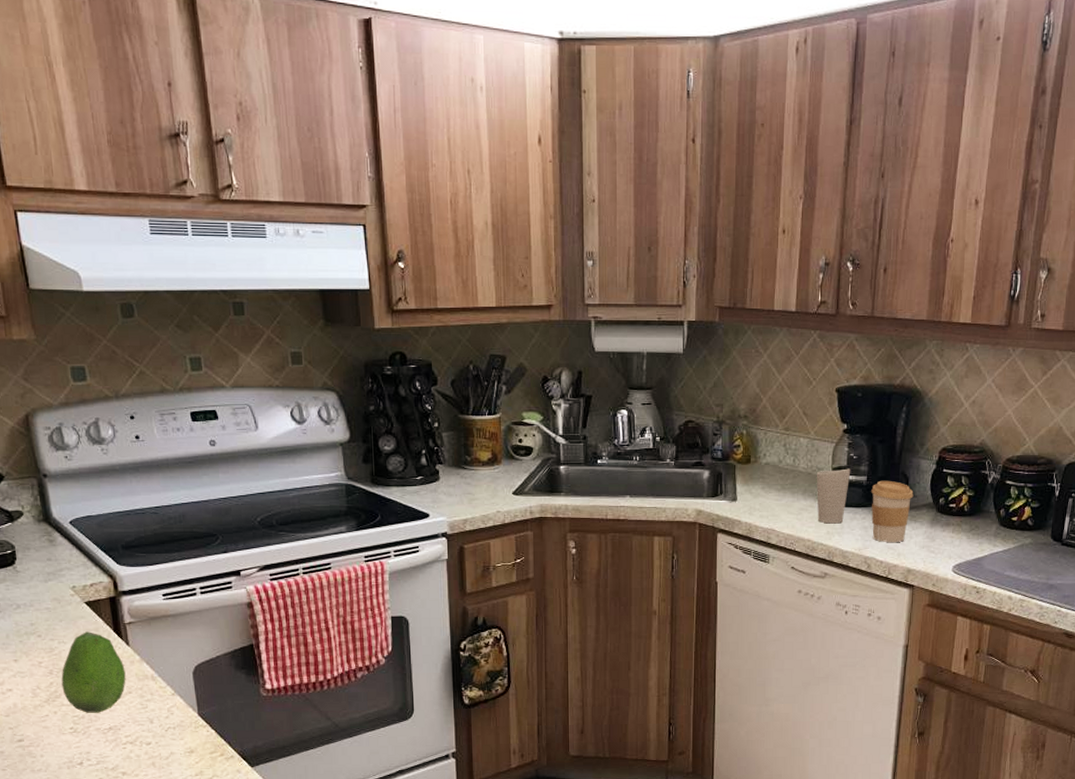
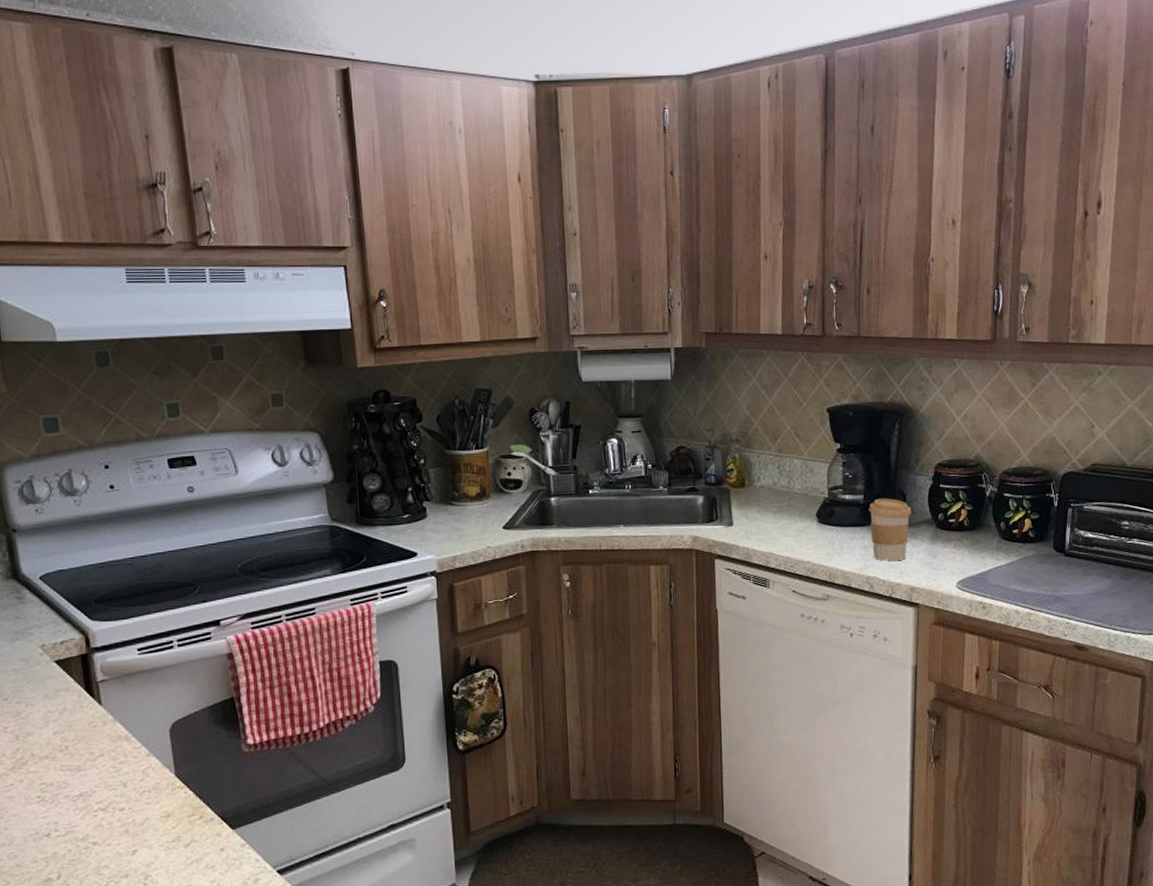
fruit: present [61,632,126,713] -> none [28,692,98,780]
cup: present [816,468,851,524] -> none [812,488,847,545]

